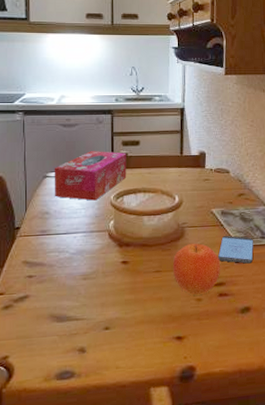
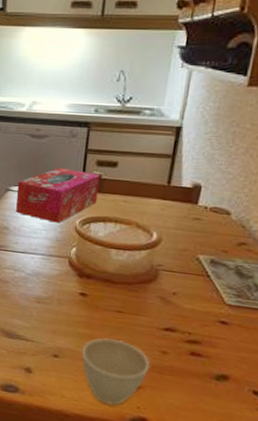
cup: none [130,298,188,363] -> present [82,337,149,405]
fruit: present [172,243,221,296] -> none [137,289,199,348]
smartphone: present [218,235,253,264] -> none [197,288,249,328]

